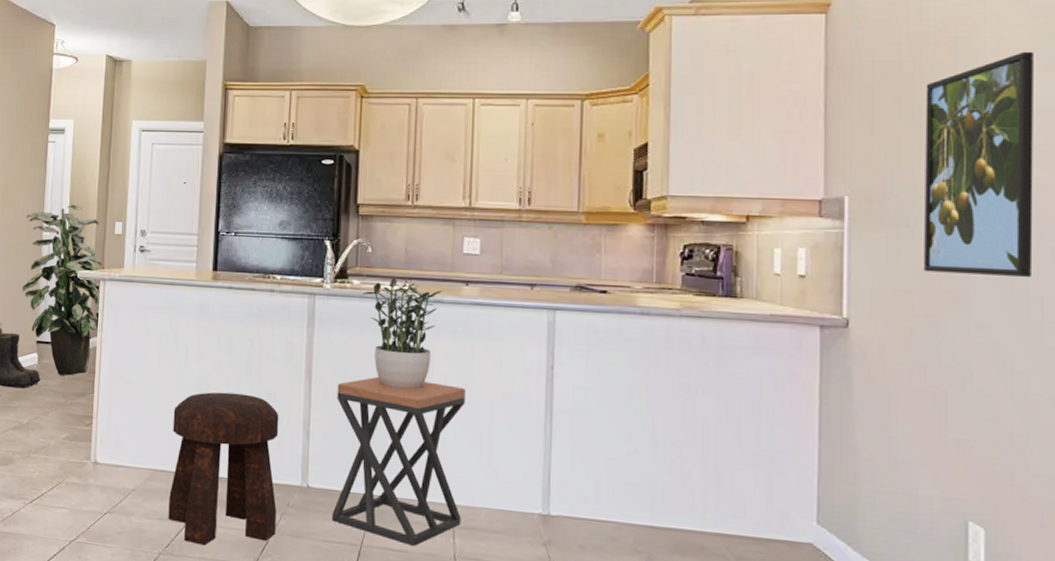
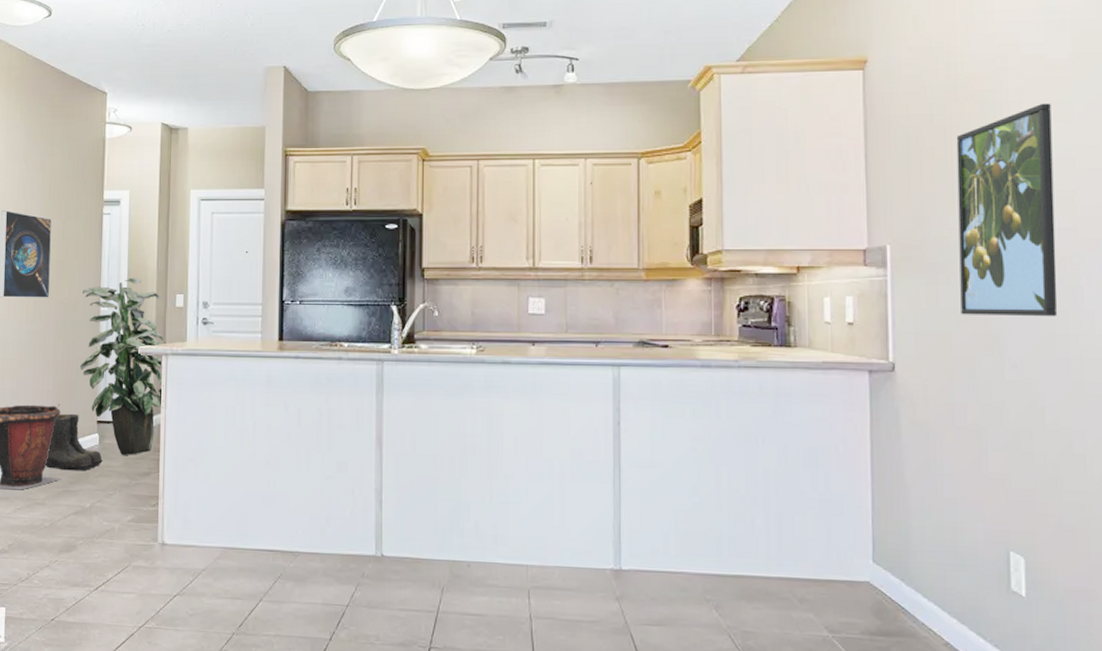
stool: present [168,392,279,546] -> none [240,464,351,622]
stool: present [332,376,465,547] -> none [407,440,535,610]
potted plant: present [362,277,442,389] -> none [430,340,509,451]

